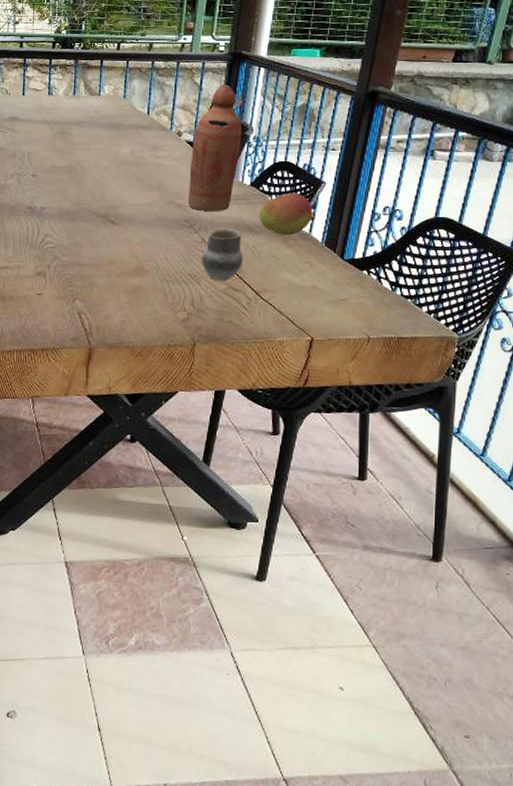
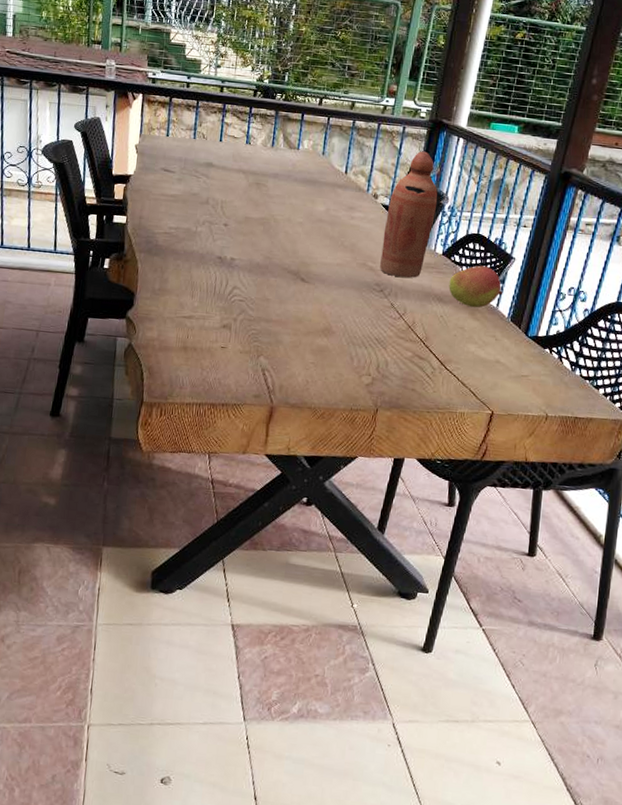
cup: present [201,228,243,281] -> none [389,294,431,349]

